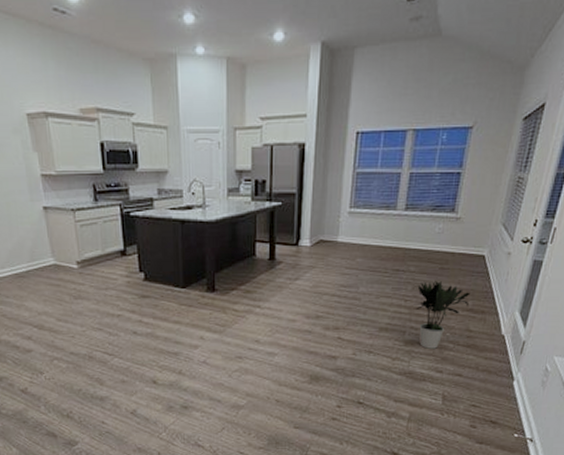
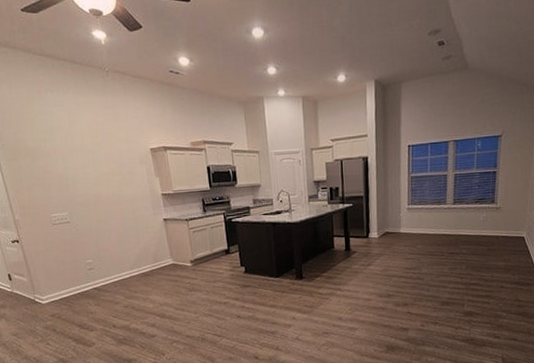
potted plant: present [416,280,471,349] -> none [470,259,516,318]

